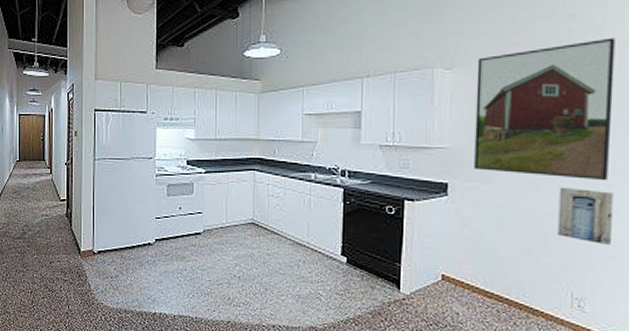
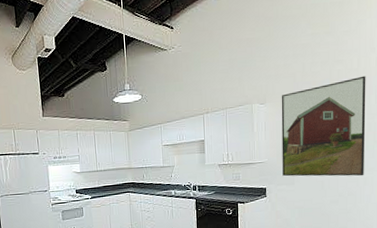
wall art: present [557,187,615,246] -> none [335,182,368,220]

